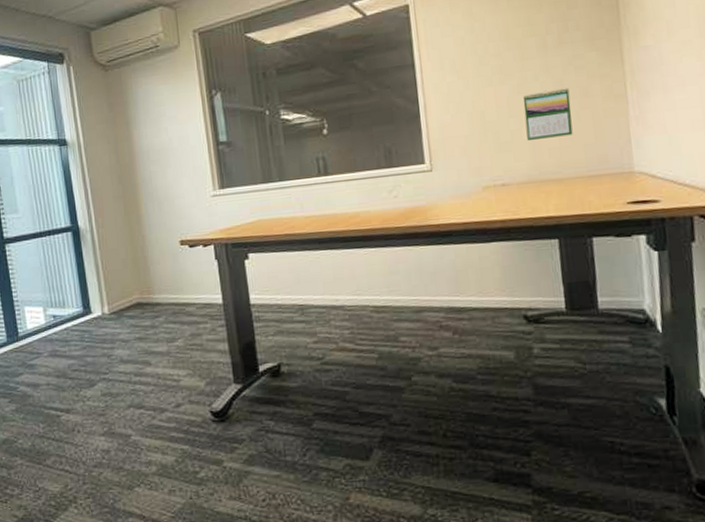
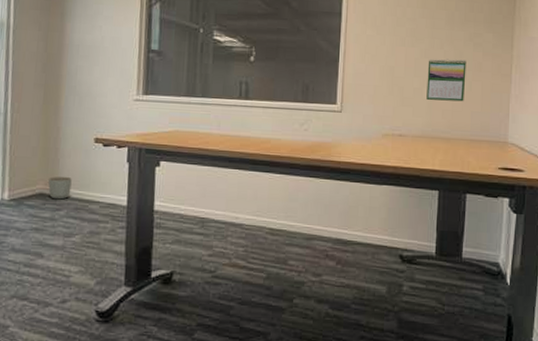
planter: none [143,282,166,307] -> present [48,176,72,200]

